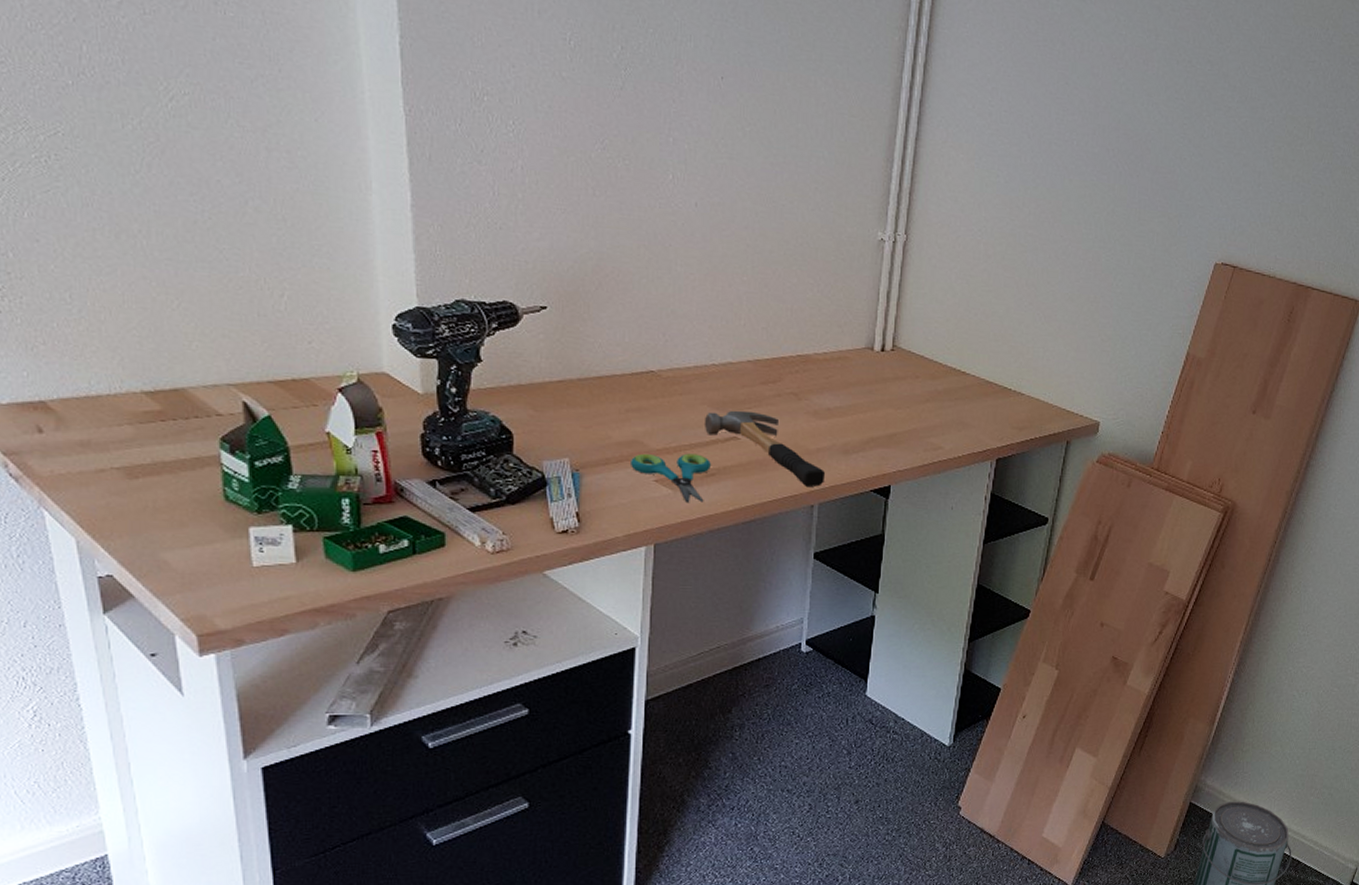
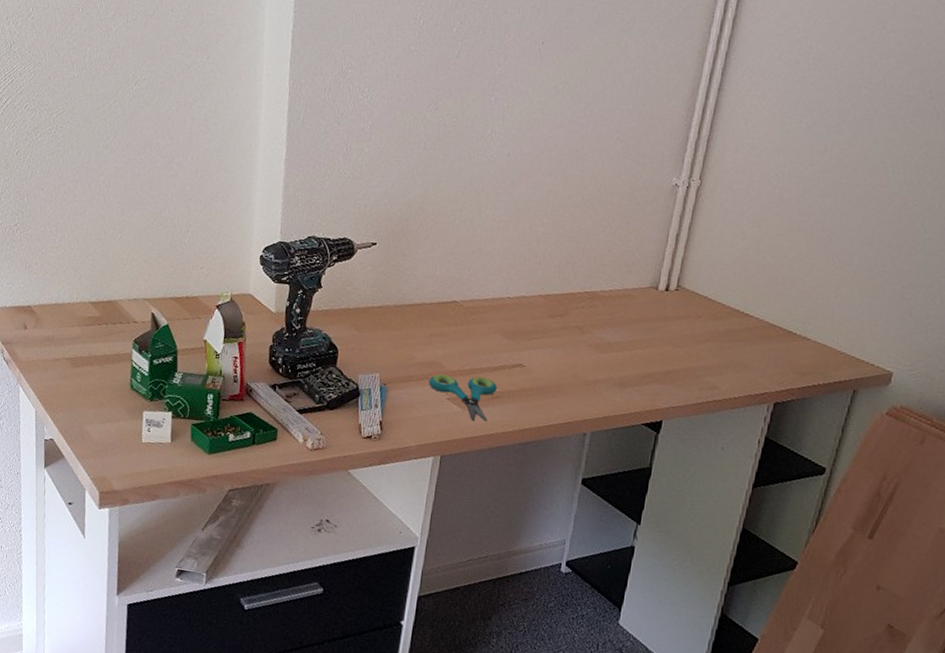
claw hammer: present [704,410,825,487] -> none [494,339,600,416]

